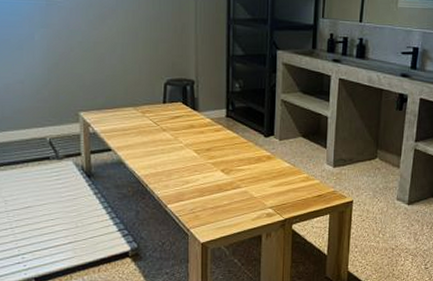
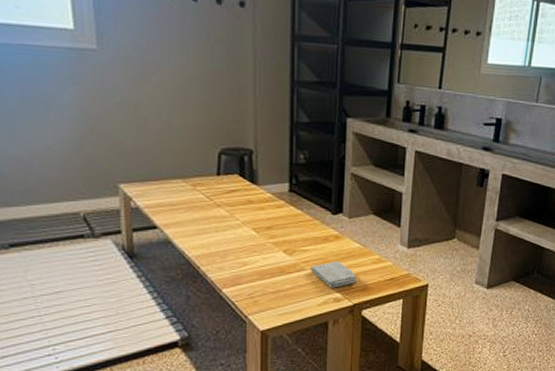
washcloth: none [246,179,288,204] -> present [311,261,358,288]

